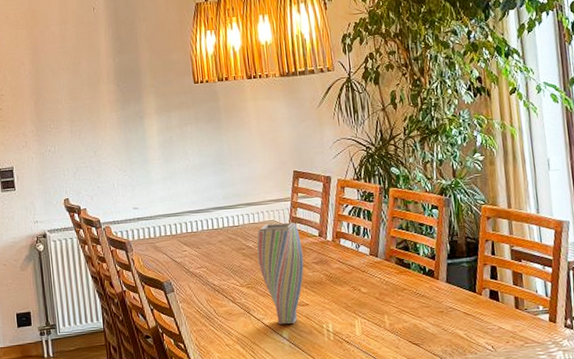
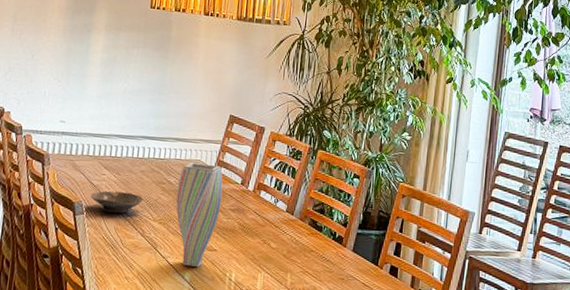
bowl: none [176,263,227,287] -> present [90,191,143,214]

